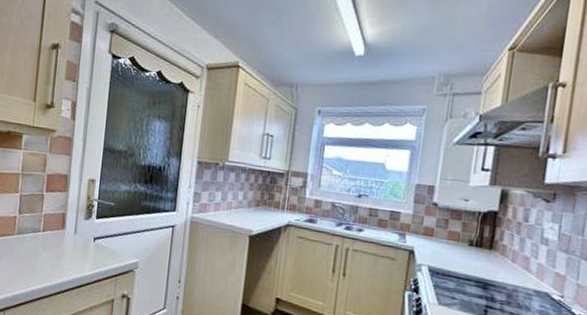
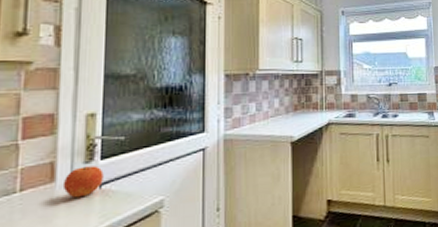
fruit: none [69,221,97,246] -> present [62,166,104,198]

